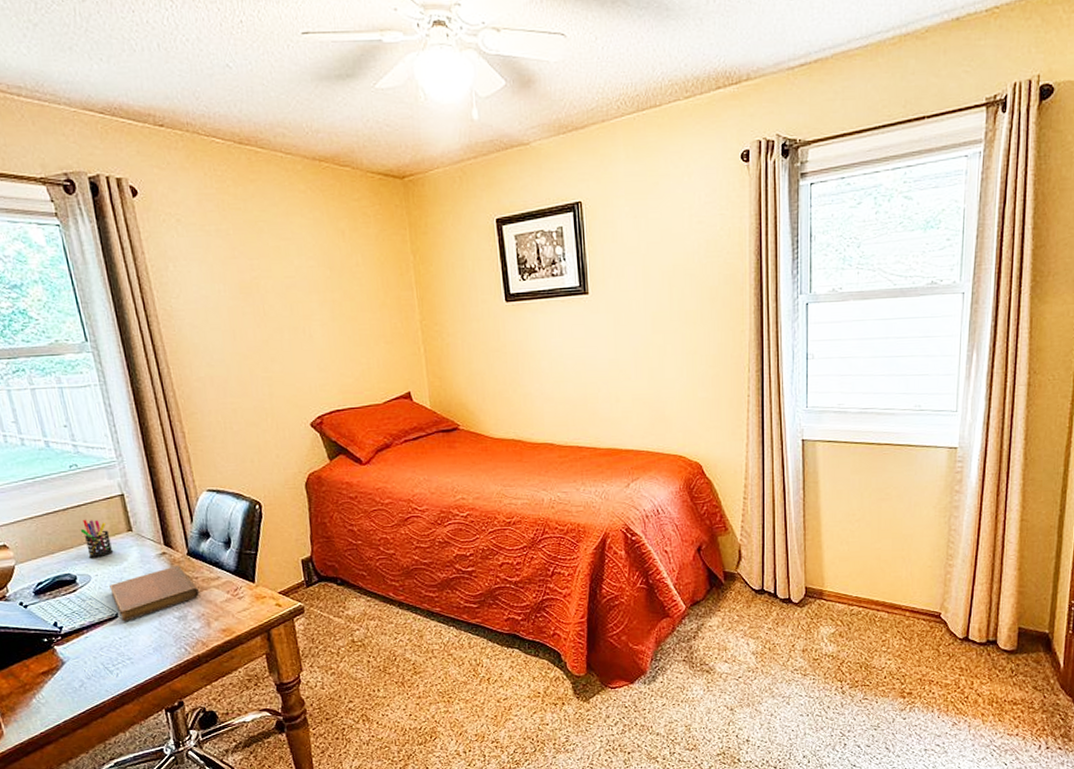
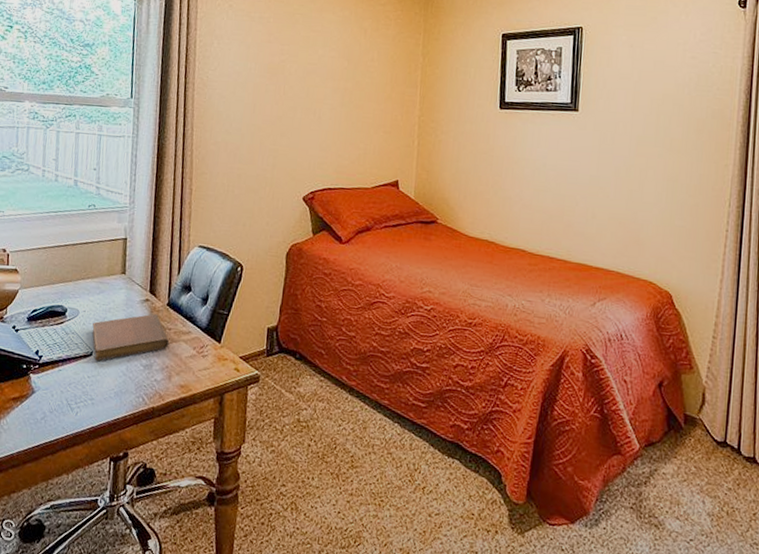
pen holder: present [80,519,114,558] -> none [81,256,106,295]

